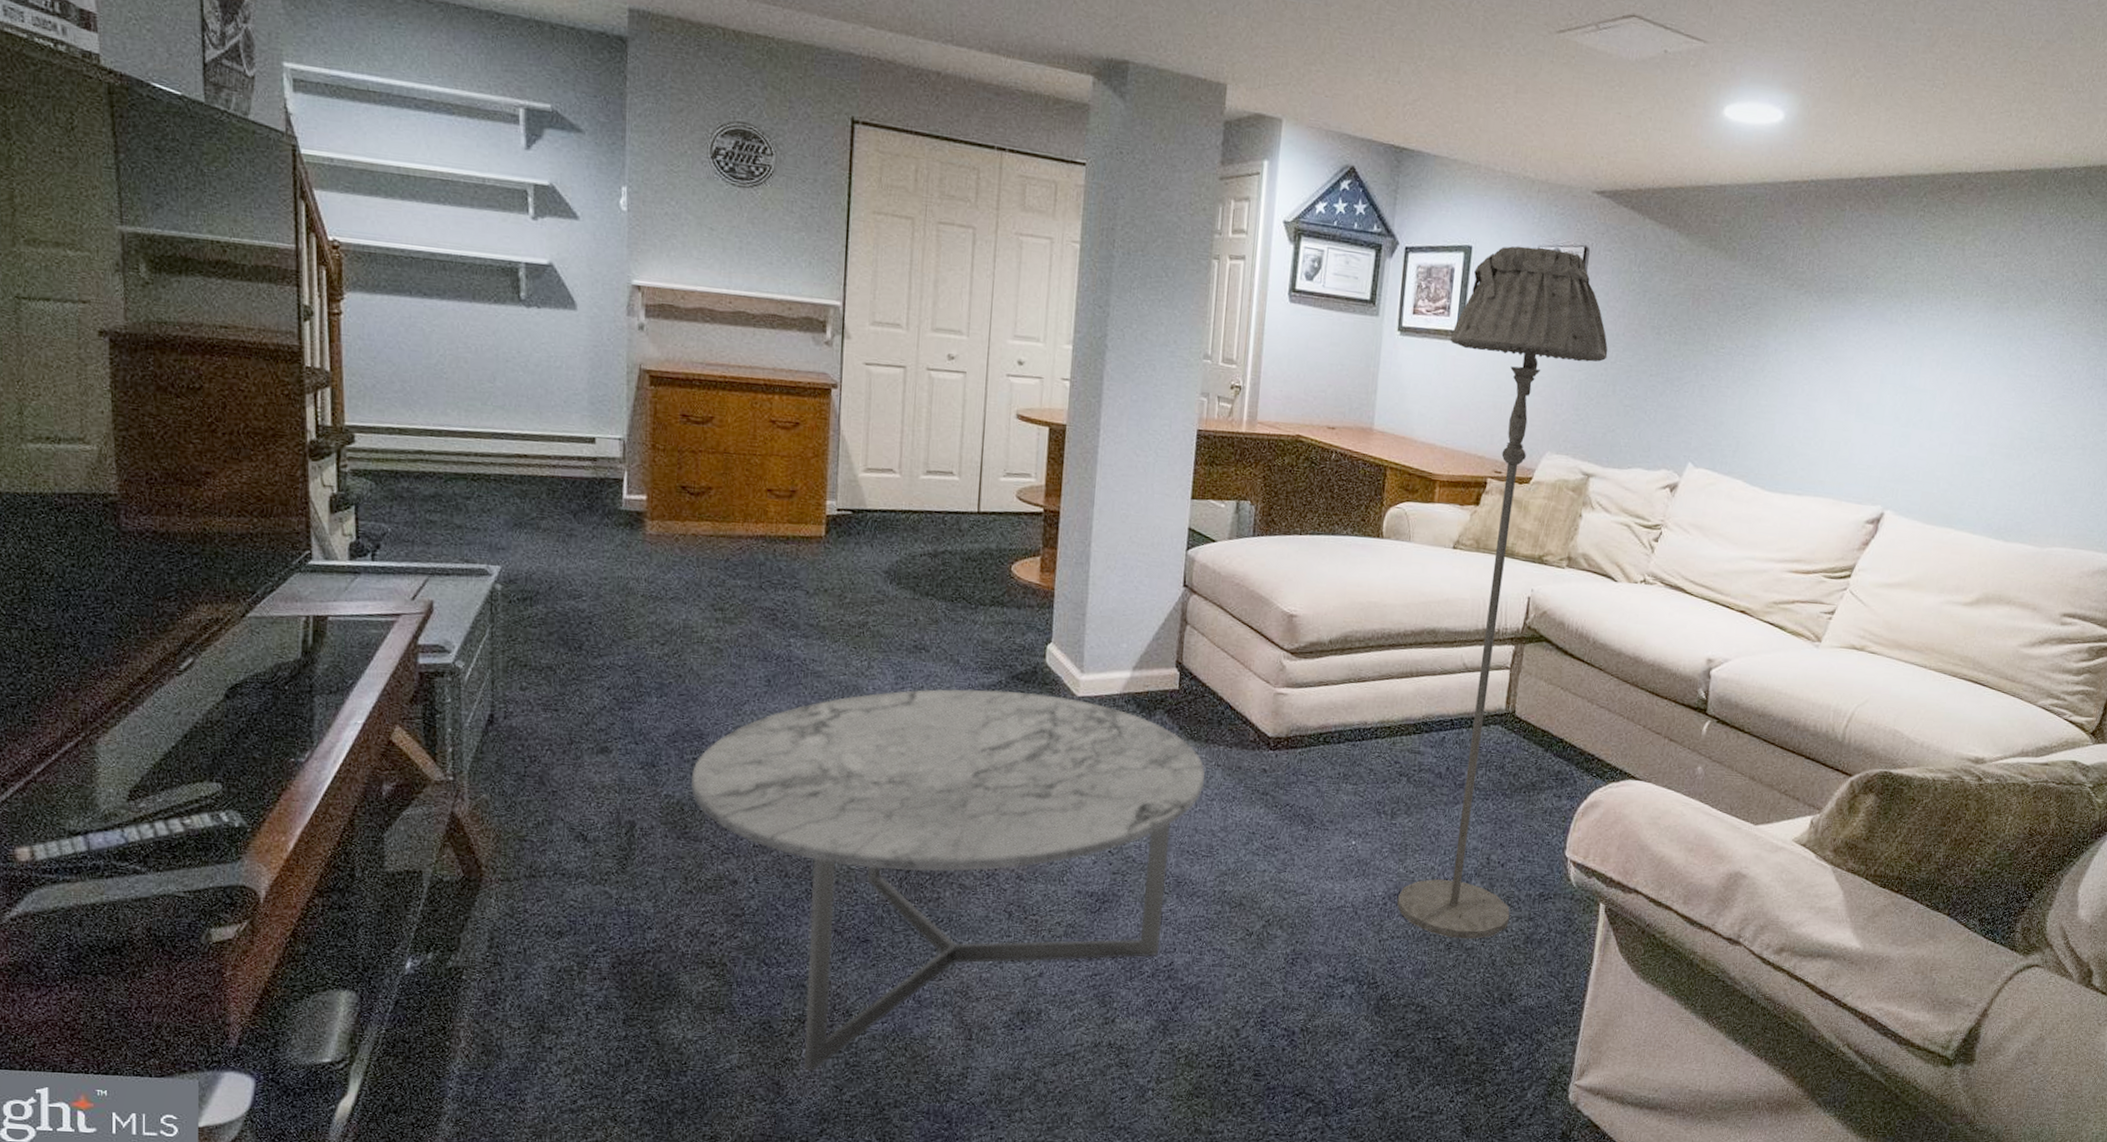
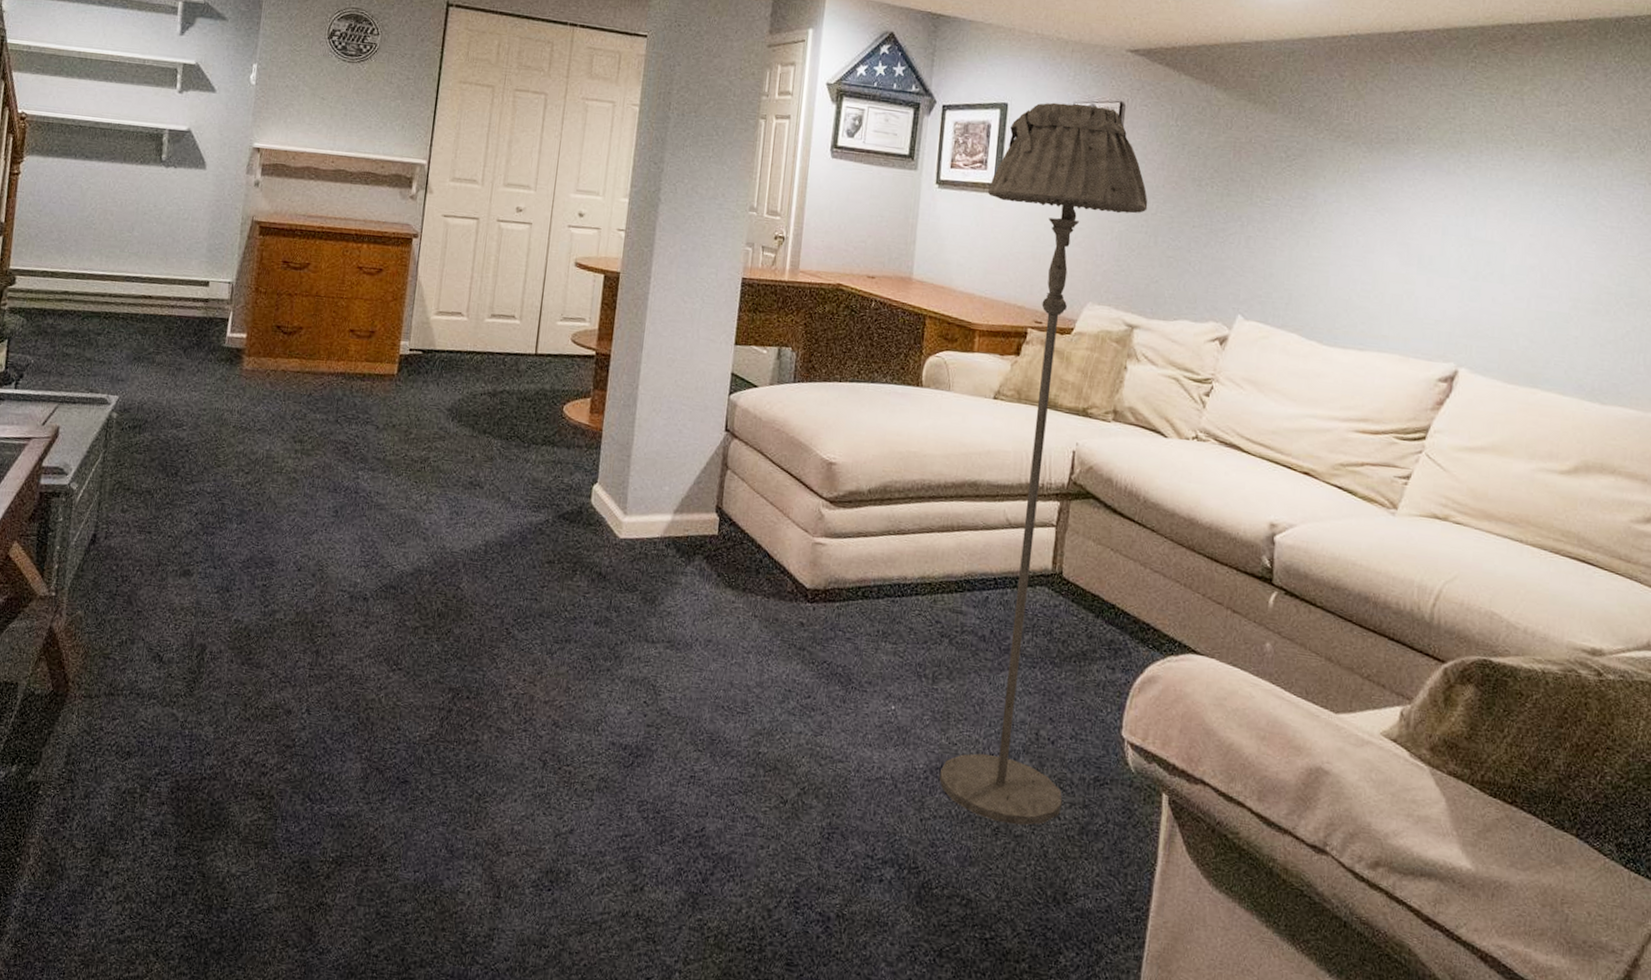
coffee table: present [691,688,1205,1072] -> none [259,525,742,920]

